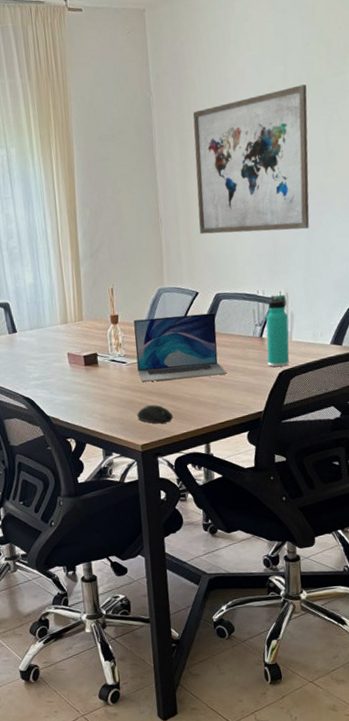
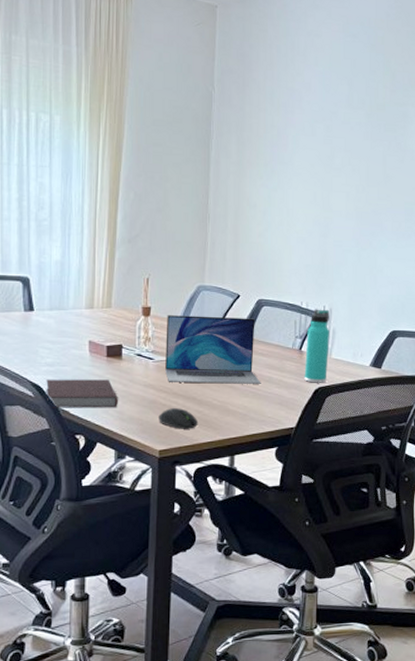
notebook: none [35,386,100,417] -> present [46,379,118,408]
wall art: present [193,84,310,234] -> none [248,108,370,248]

